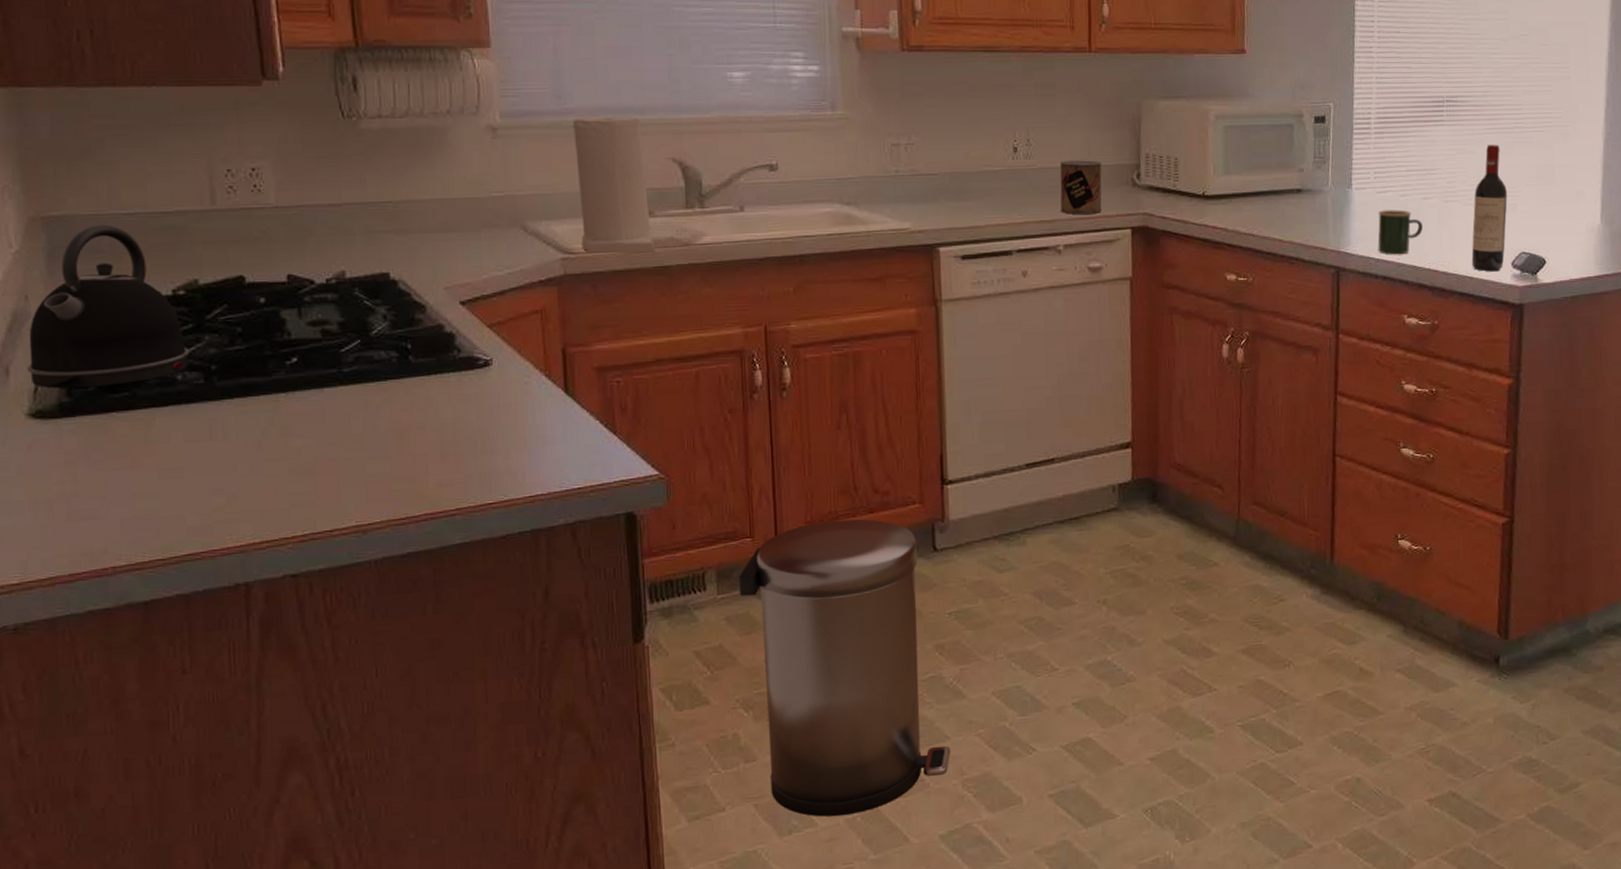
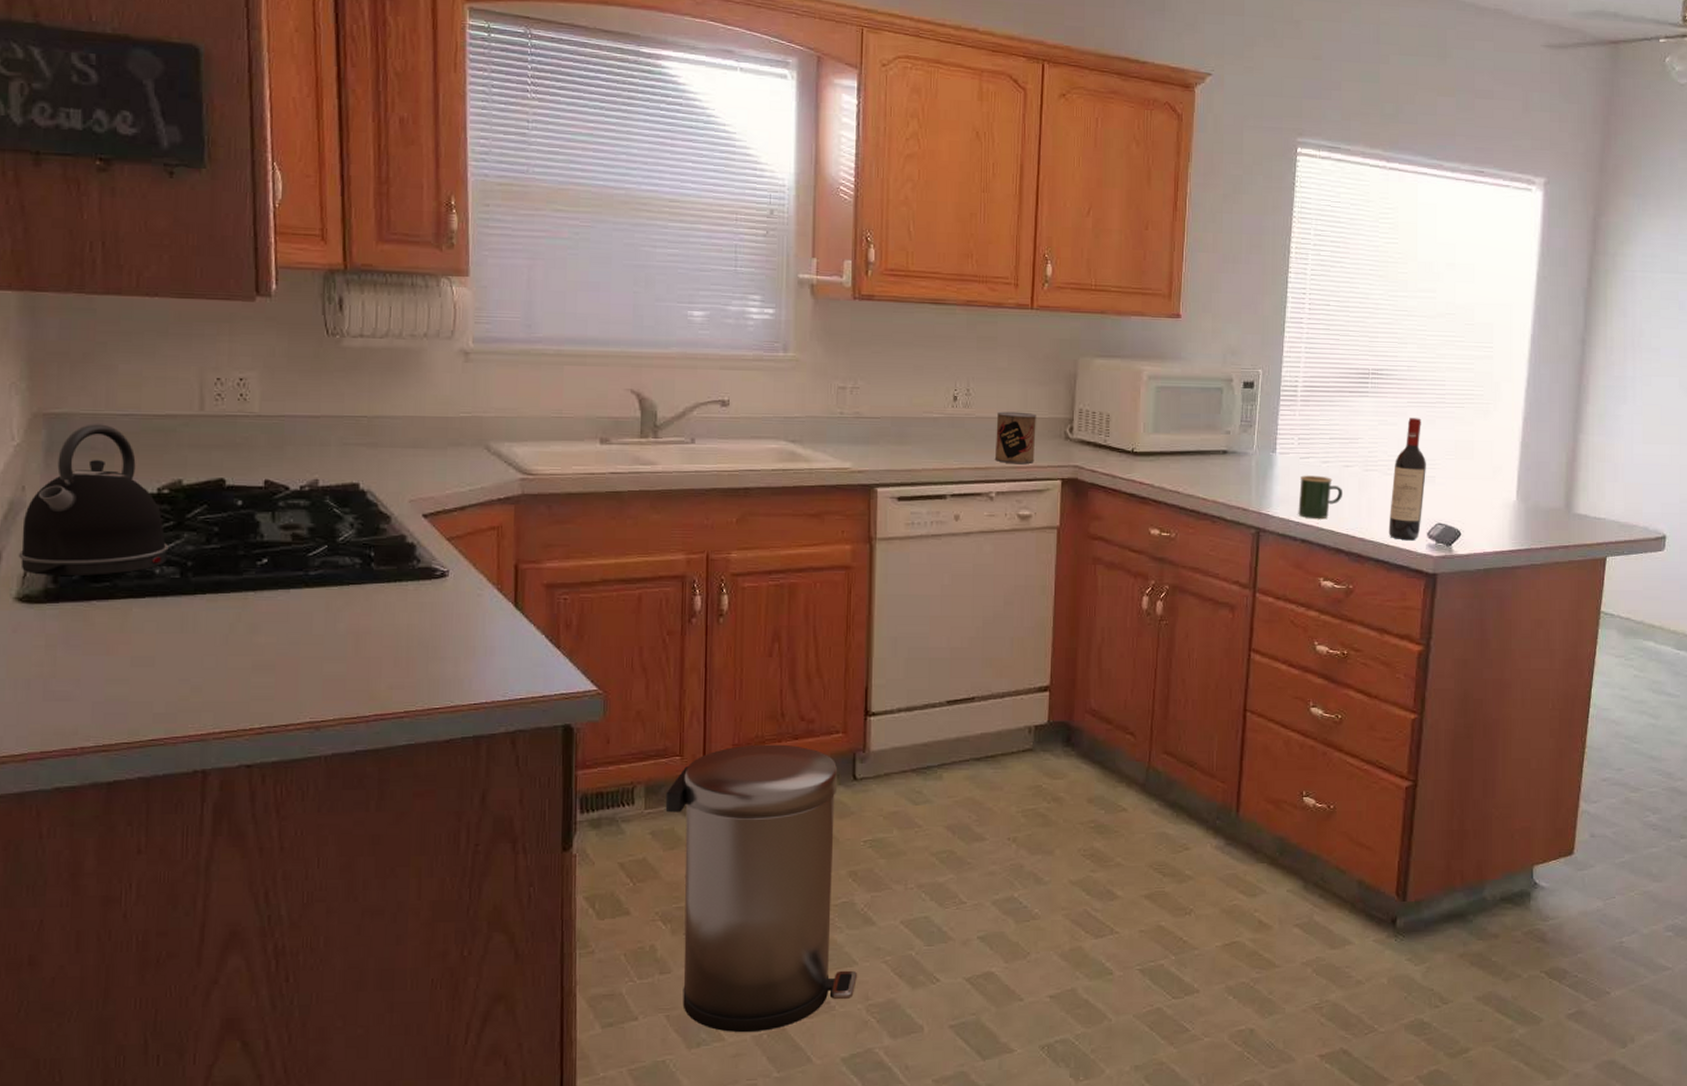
paper towel: present [573,116,703,255] -> none [540,346,655,479]

